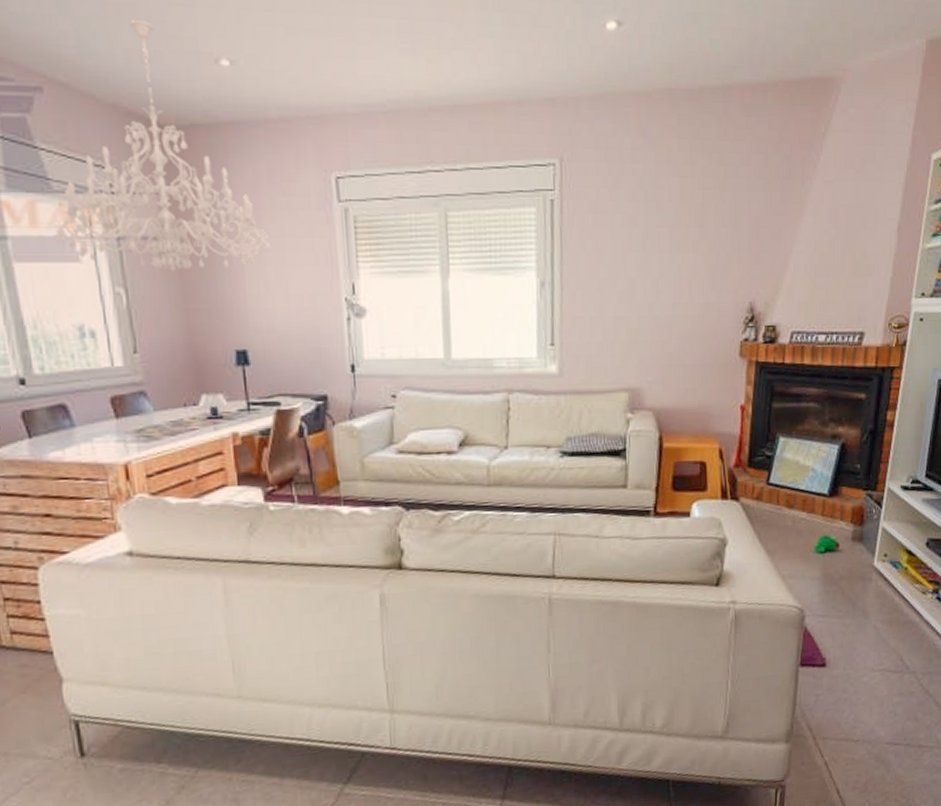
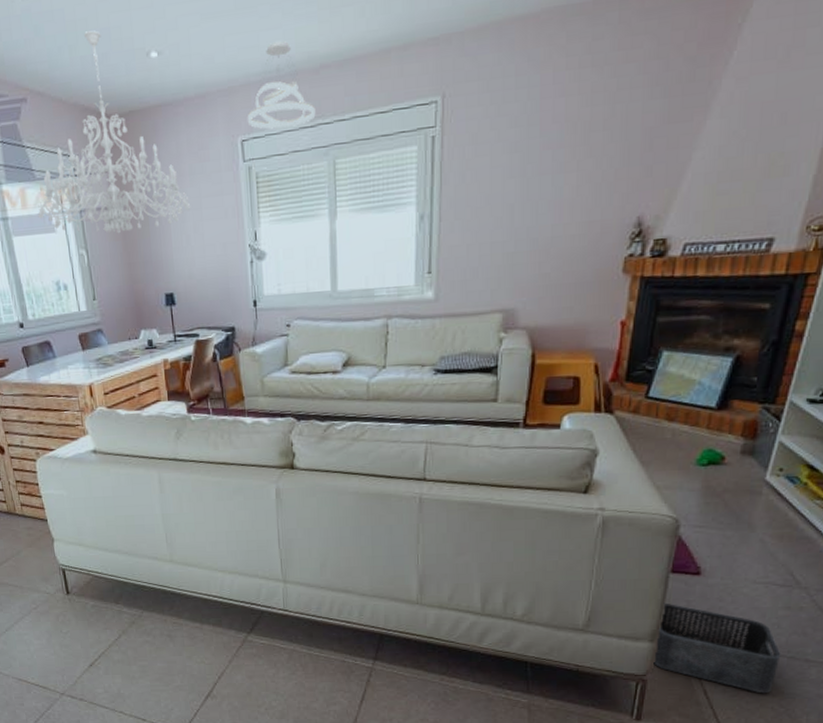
pendant light: none [342,72,424,170] -> present [247,40,316,130]
storage bin: none [788,698,899,786] -> present [651,603,781,694]

